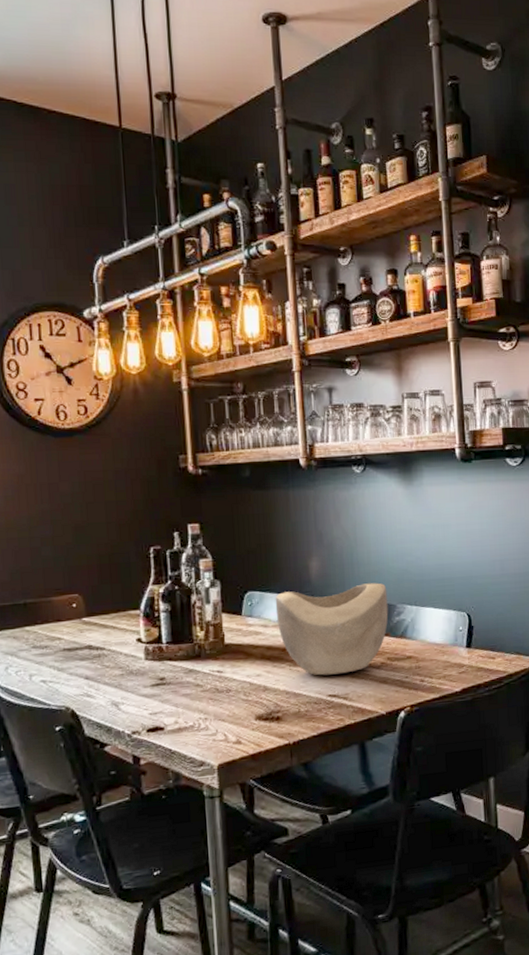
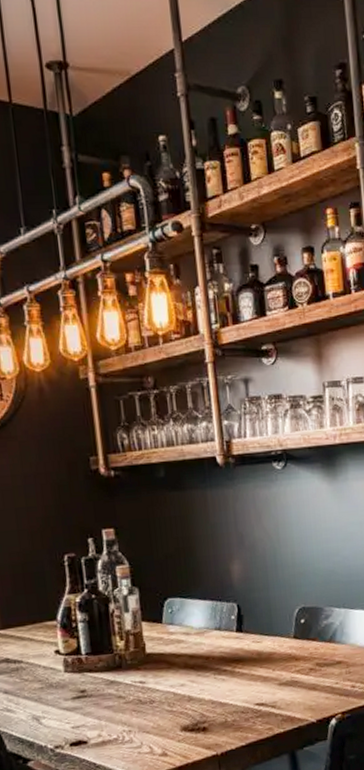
decorative bowl: present [275,583,389,676] -> none [196,585,316,684]

